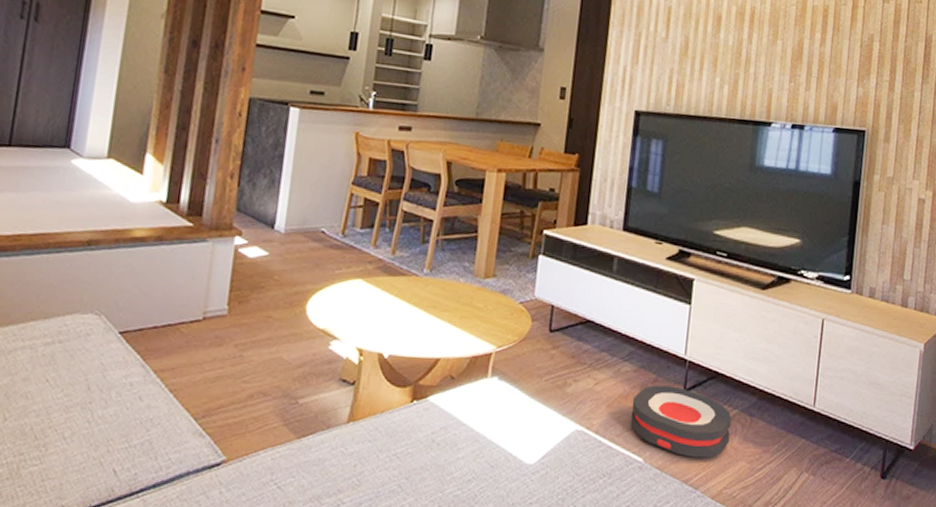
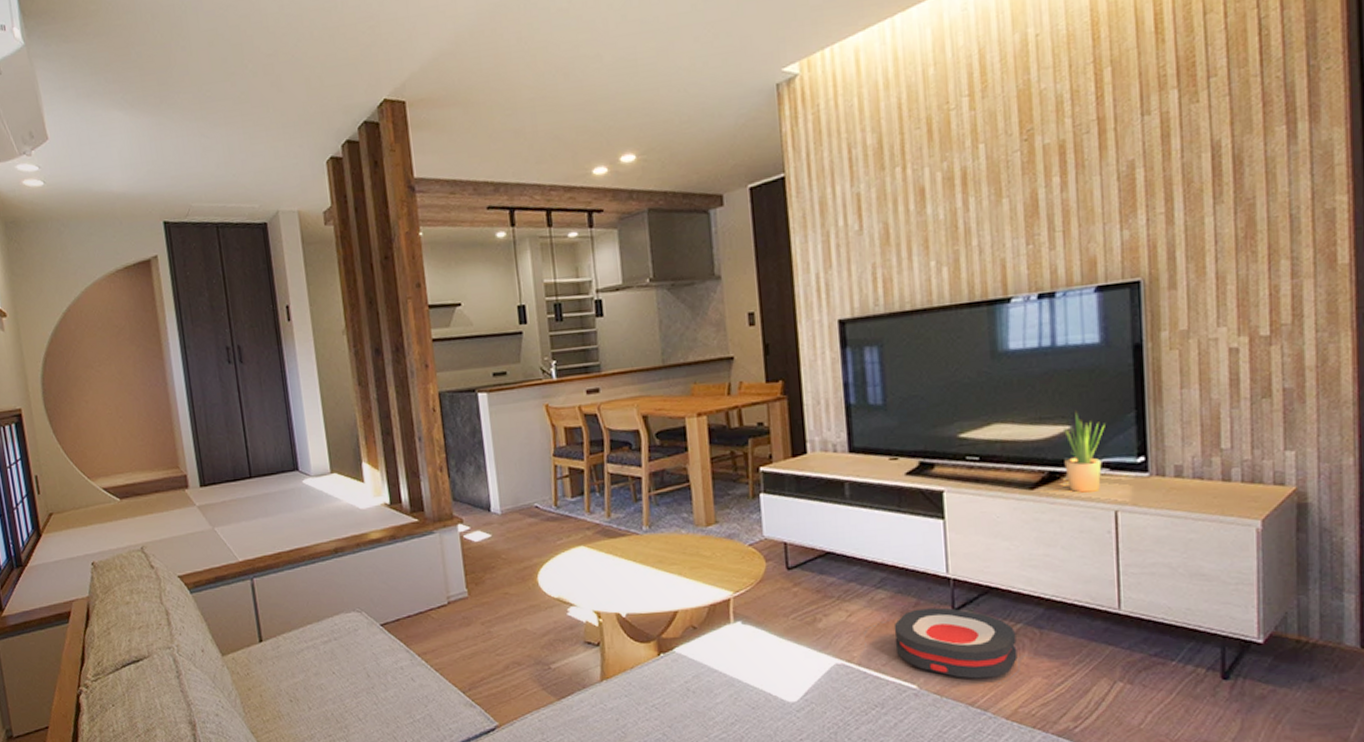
potted plant: none [790,228,825,300] -> present [1064,411,1105,493]

